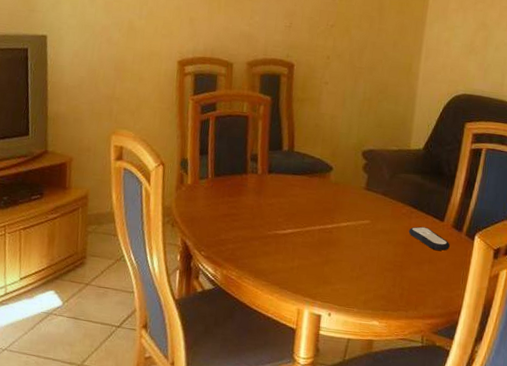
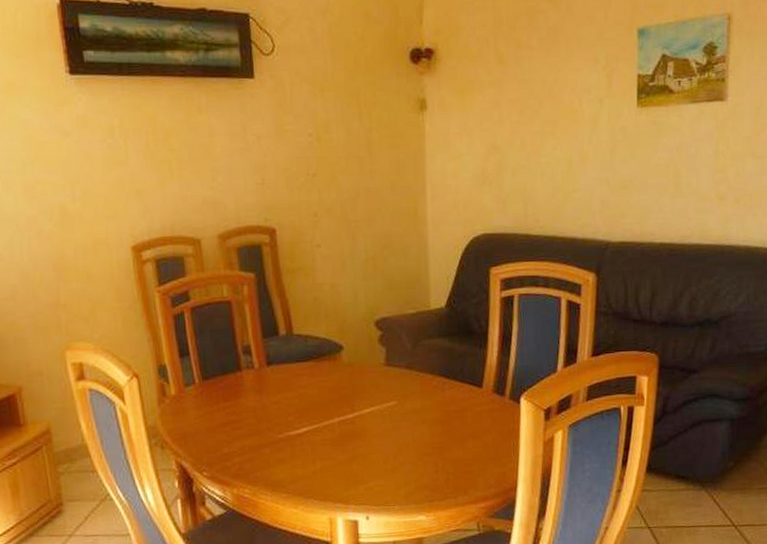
remote control: present [408,226,450,251] -> none [443,397,493,422]

